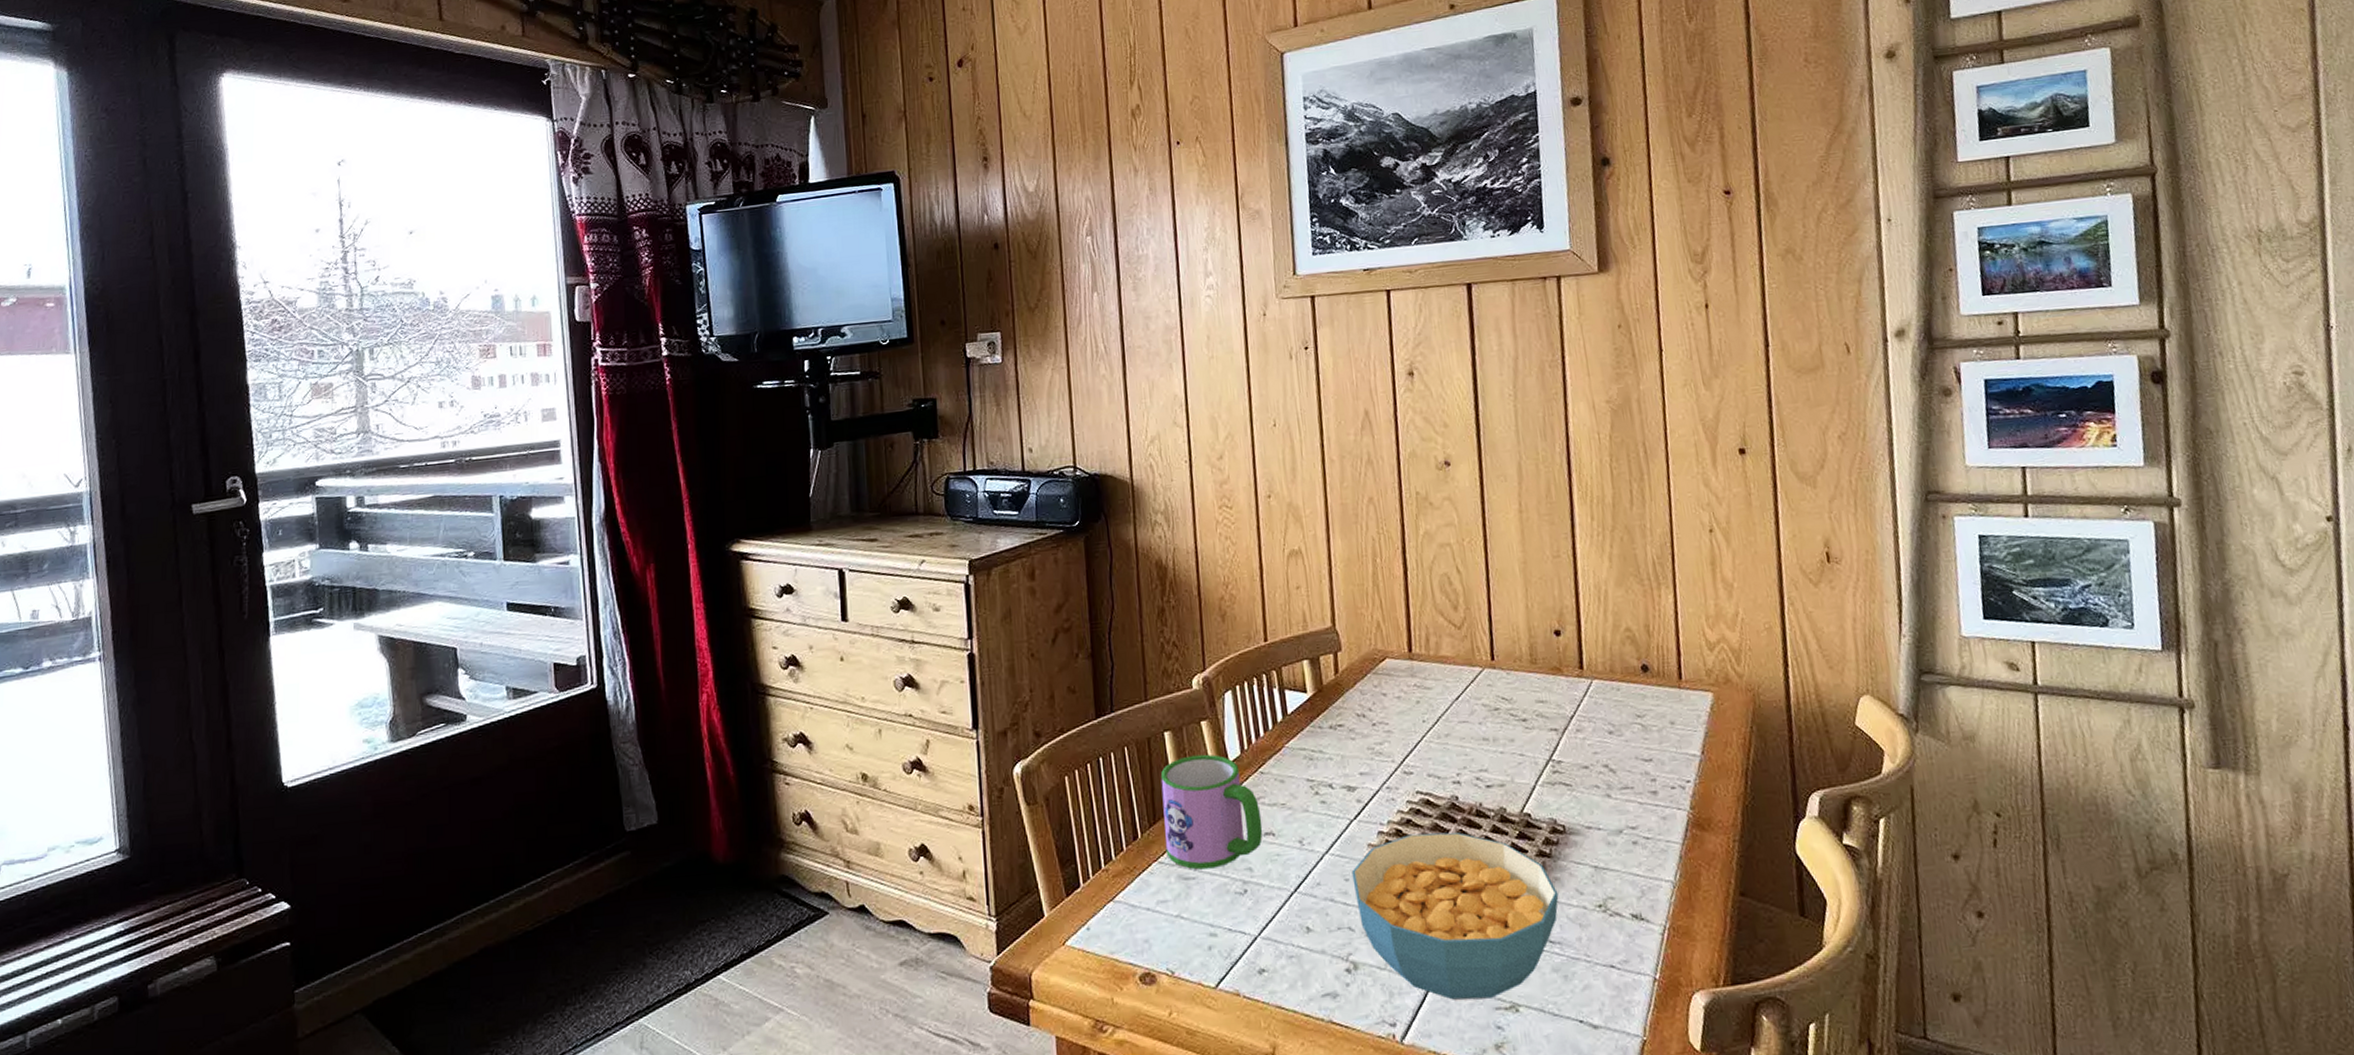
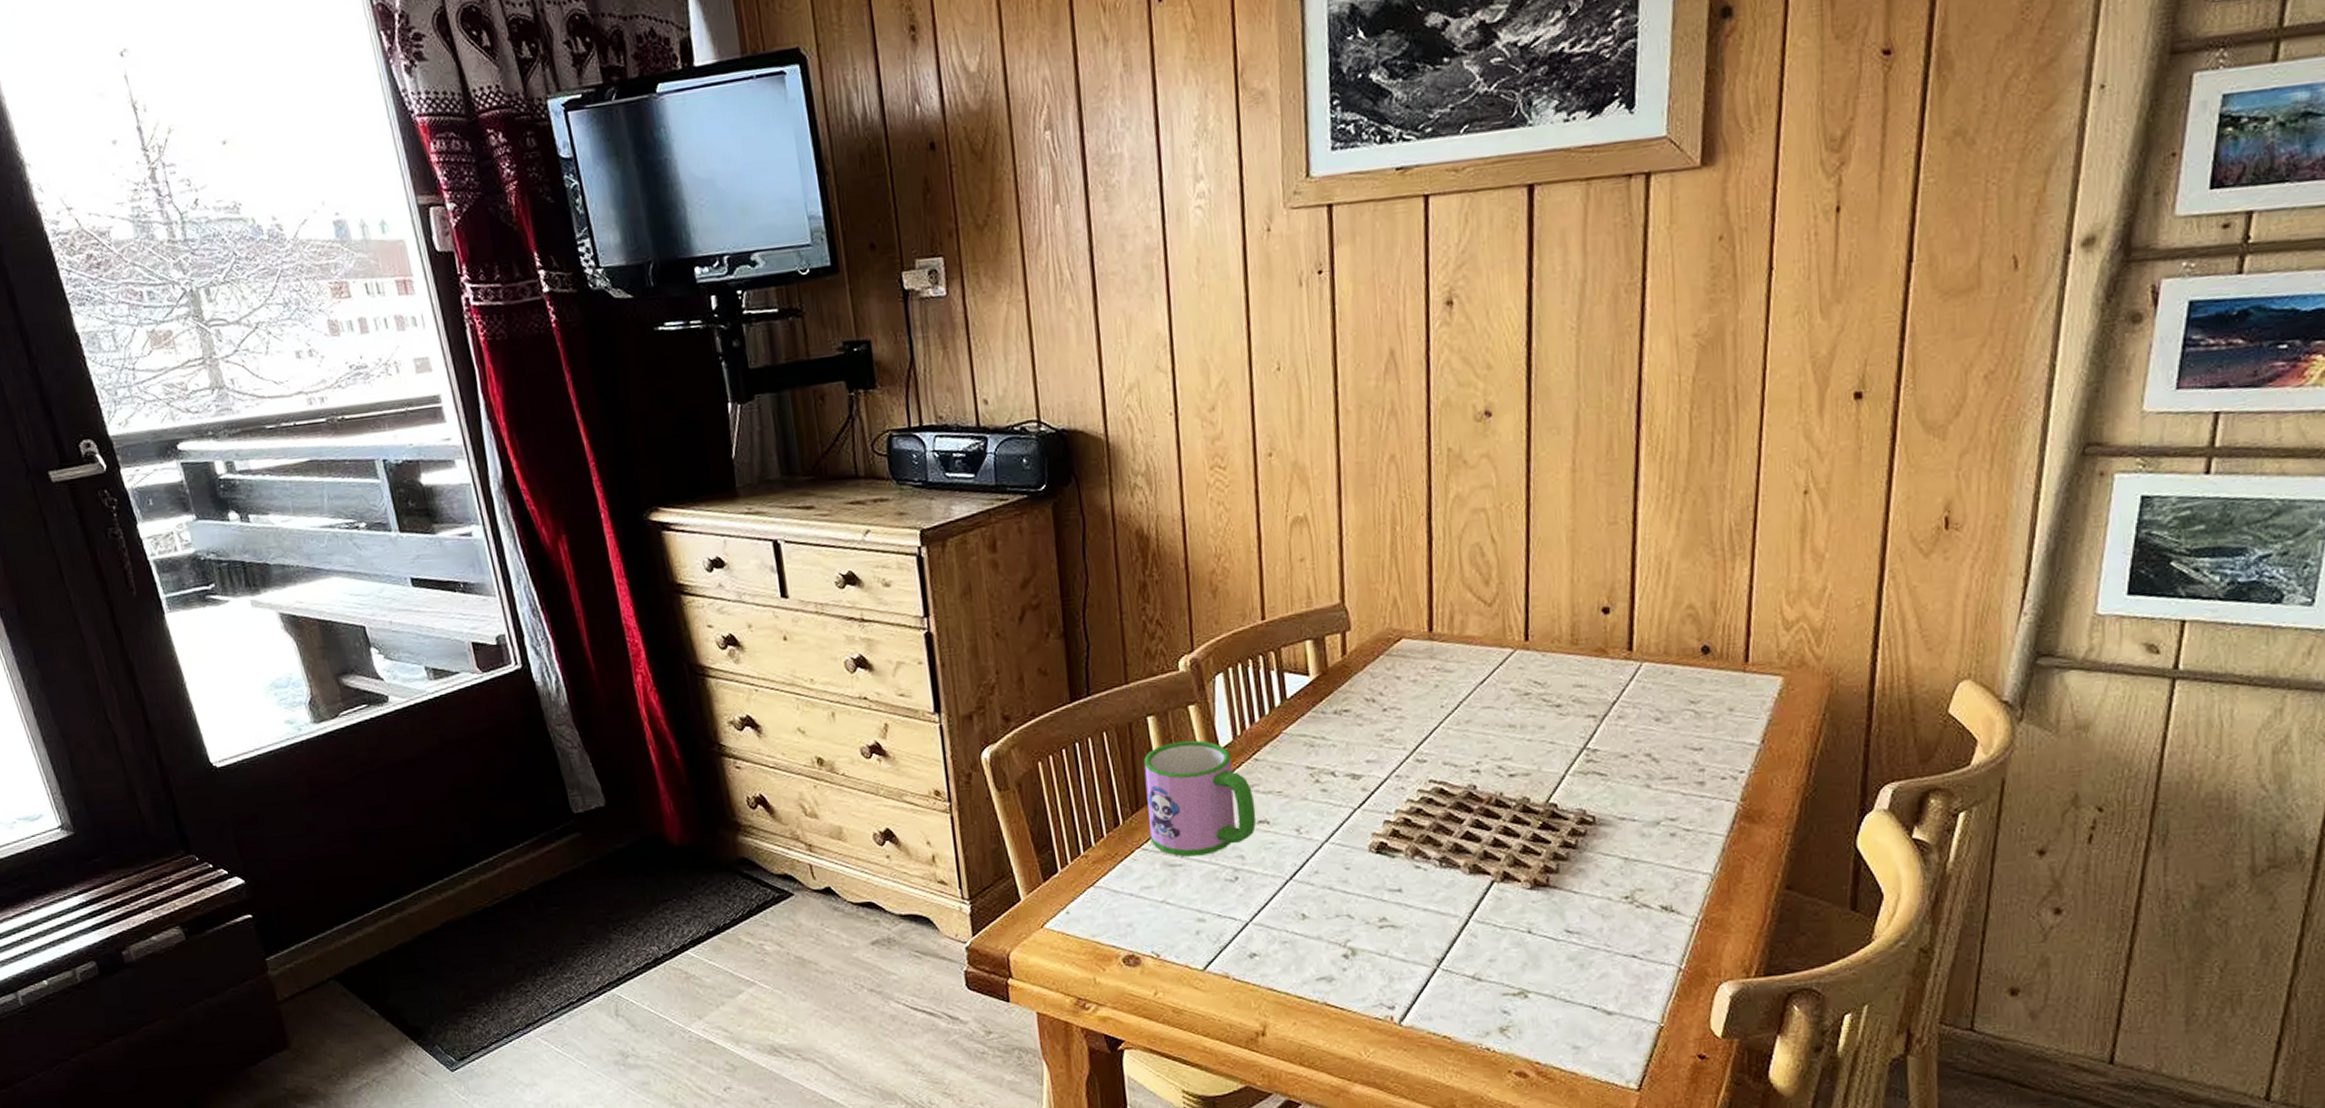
cereal bowl: present [1351,832,1559,1001] -> none [1353,822,1581,987]

